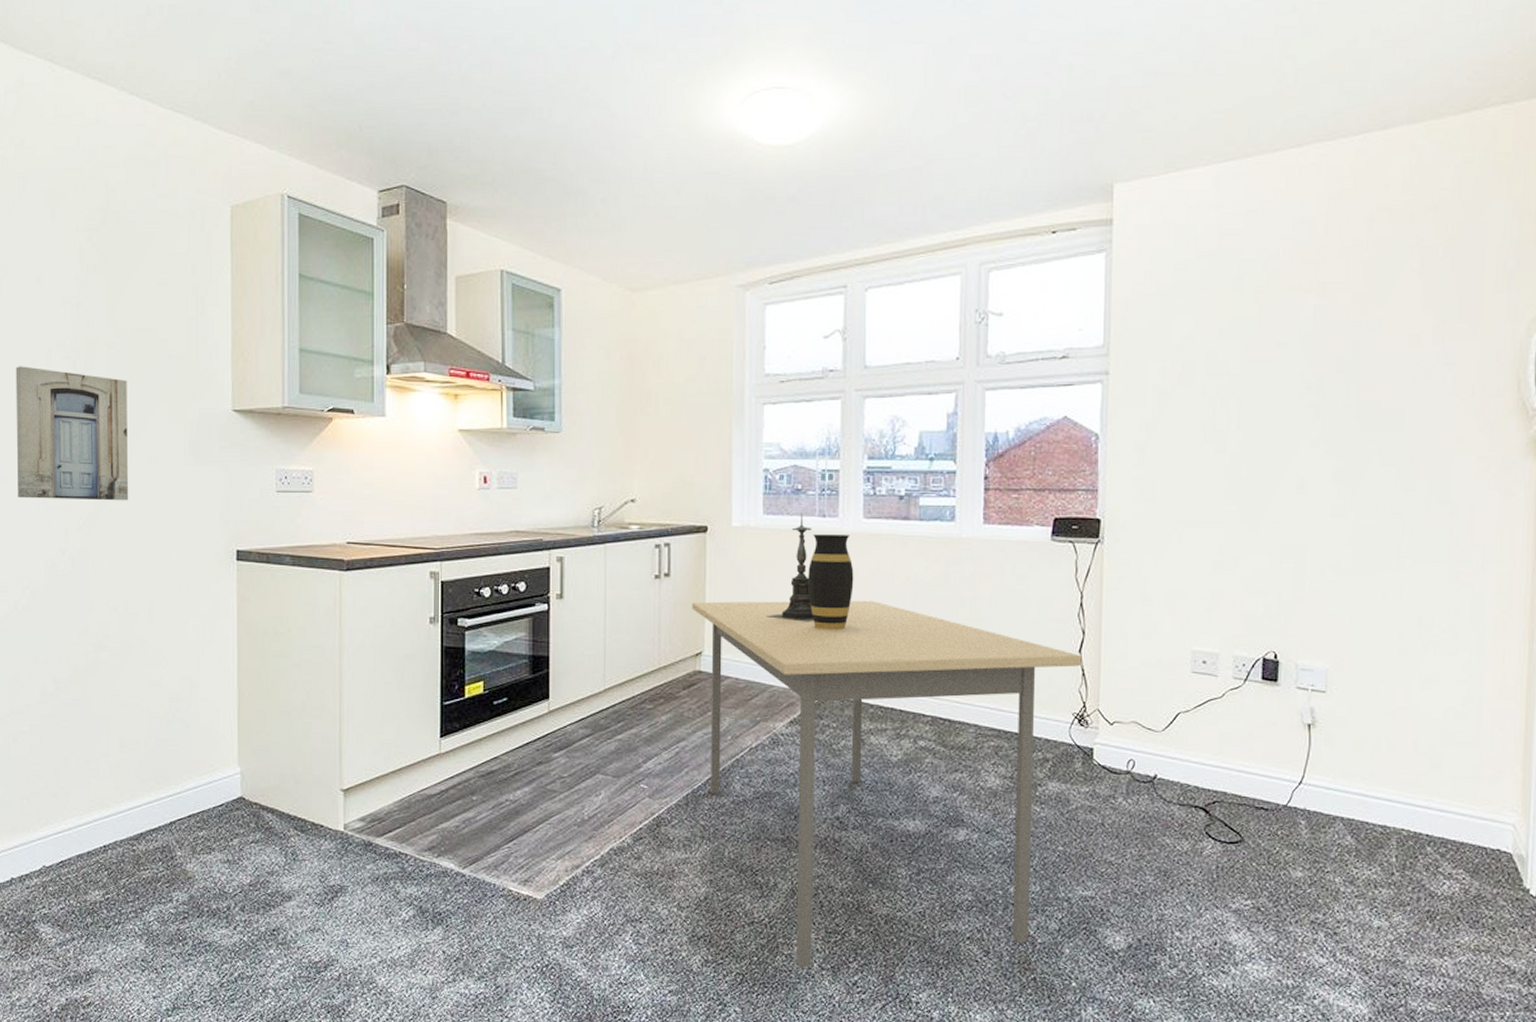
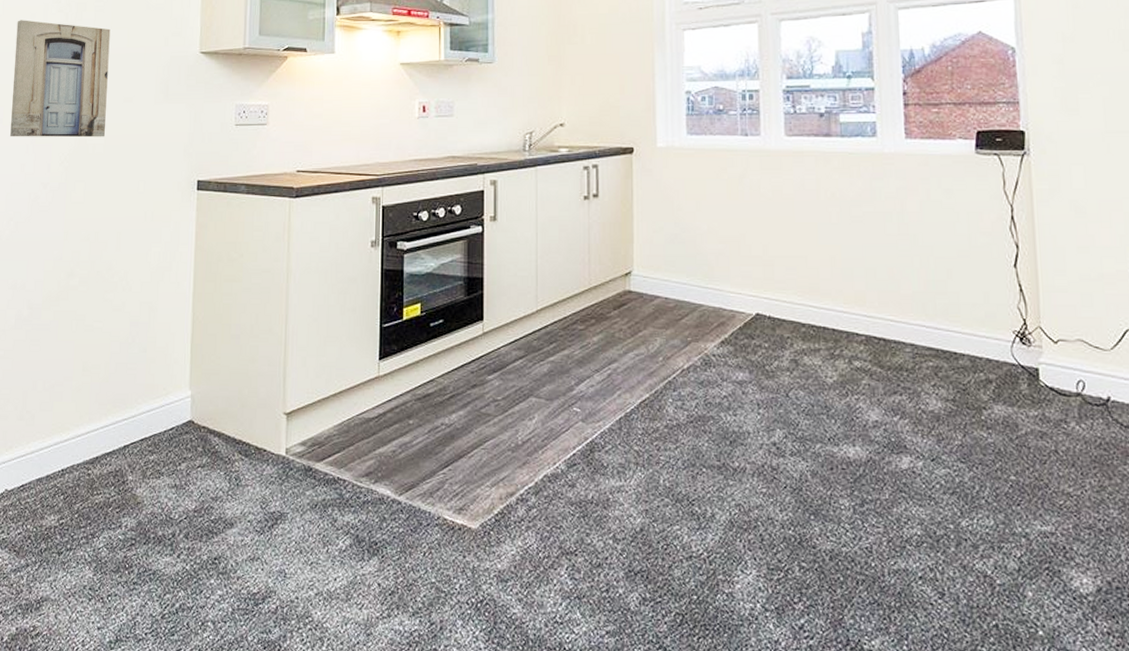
dining table: present [691,600,1082,968] -> none [620,217,1018,609]
candle holder: present [766,512,815,622] -> none [694,132,741,240]
vase: present [808,534,854,630] -> none [733,153,779,247]

